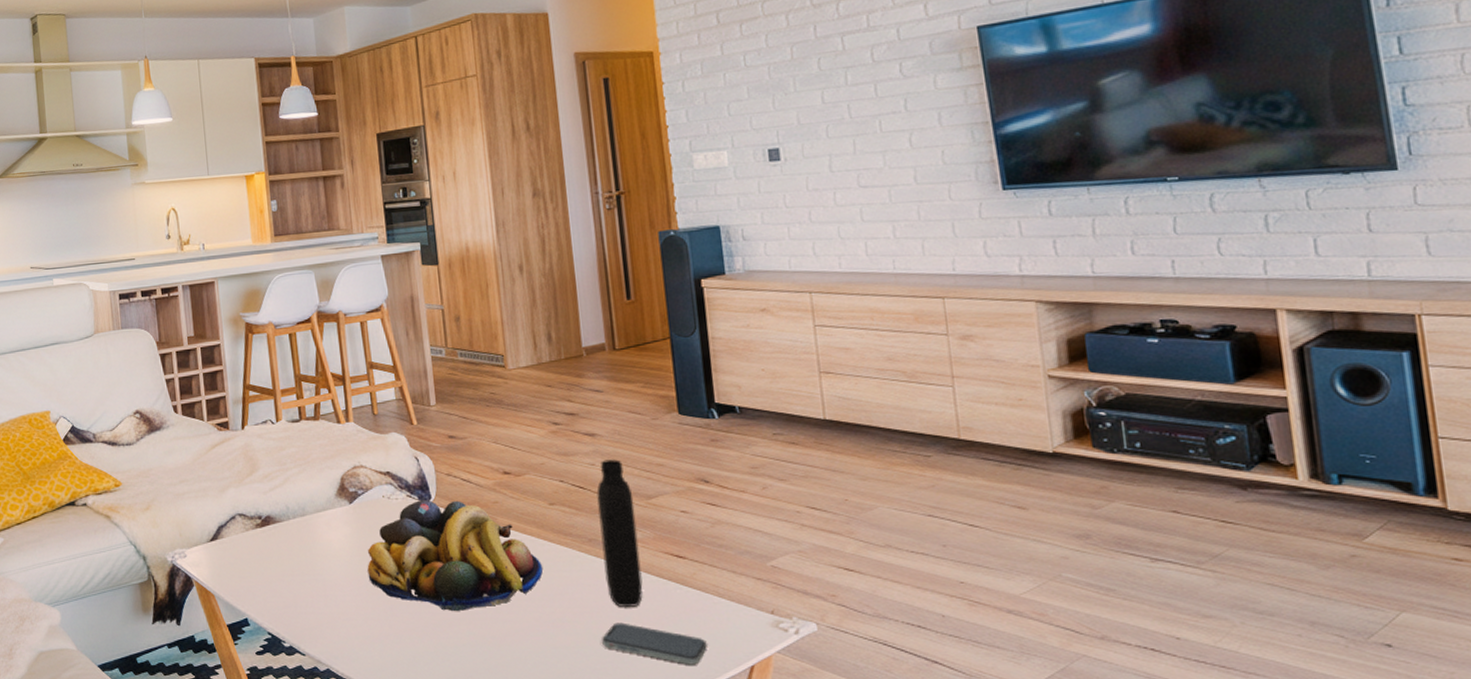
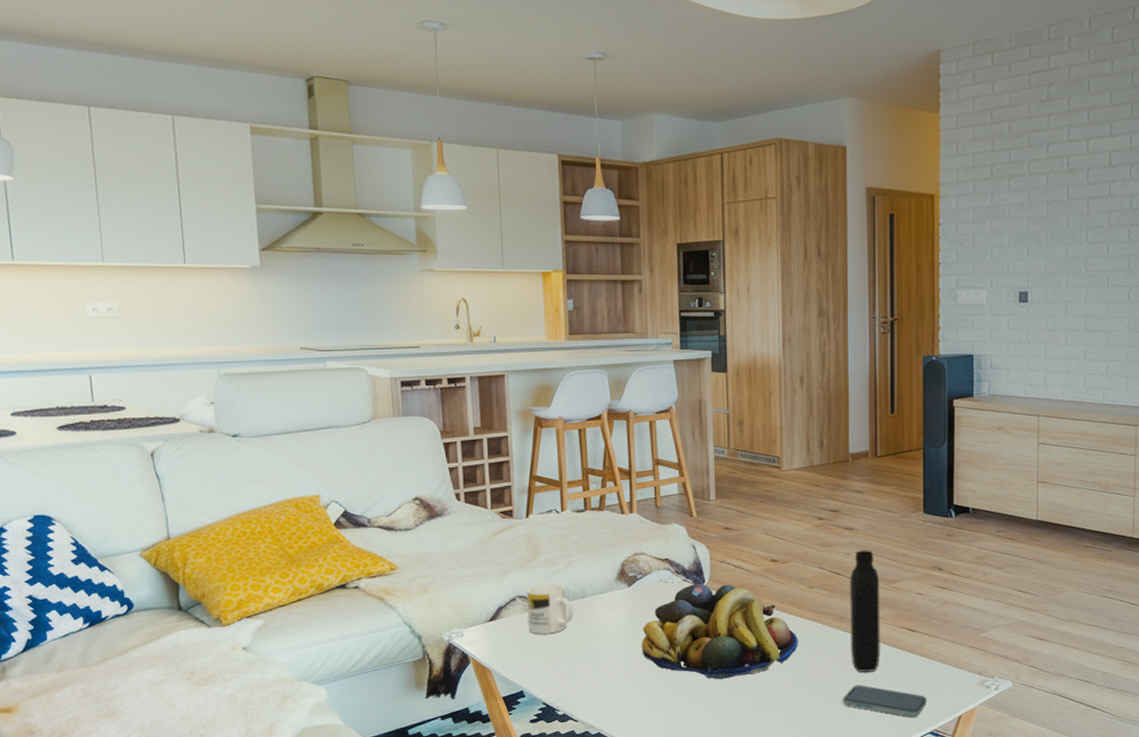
mug: none [246,500,295,556] -> present [526,584,574,634]

